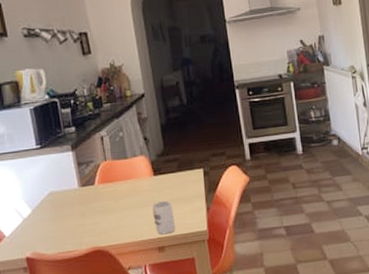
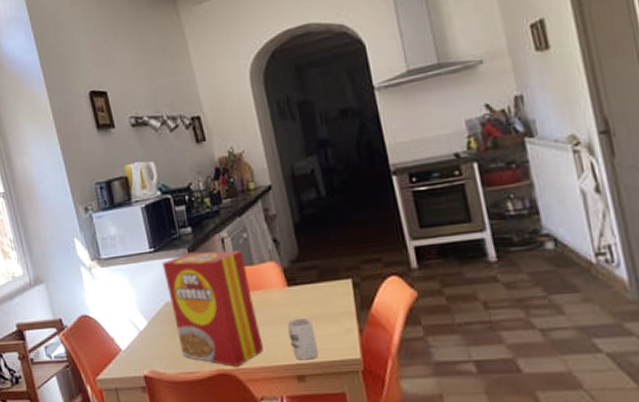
cereal box: none [47,146,133,244] -> present [162,250,265,367]

